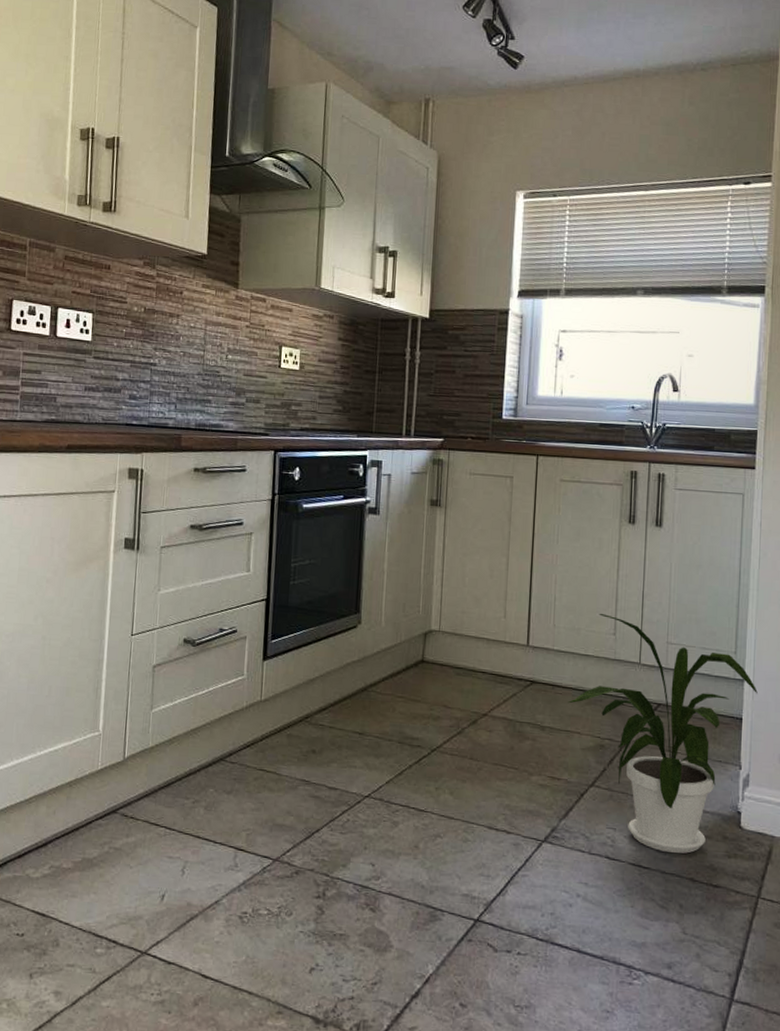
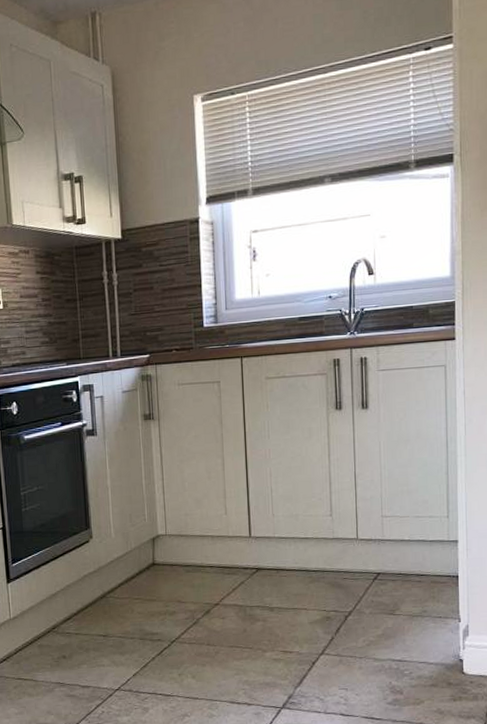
house plant: present [568,614,758,854] -> none [293,498,471,704]

